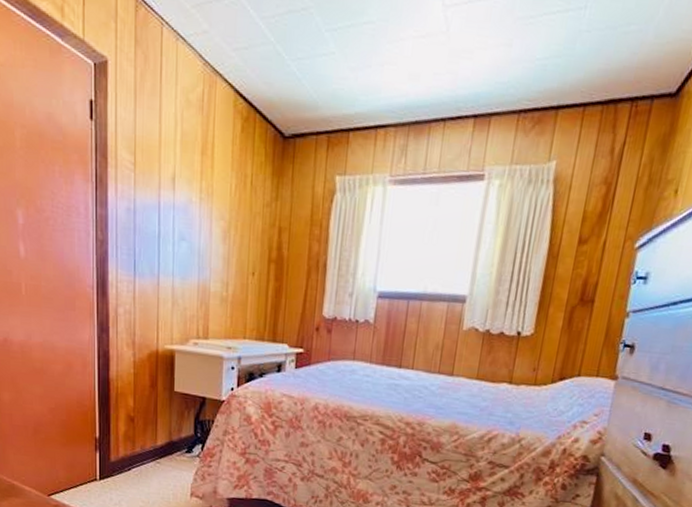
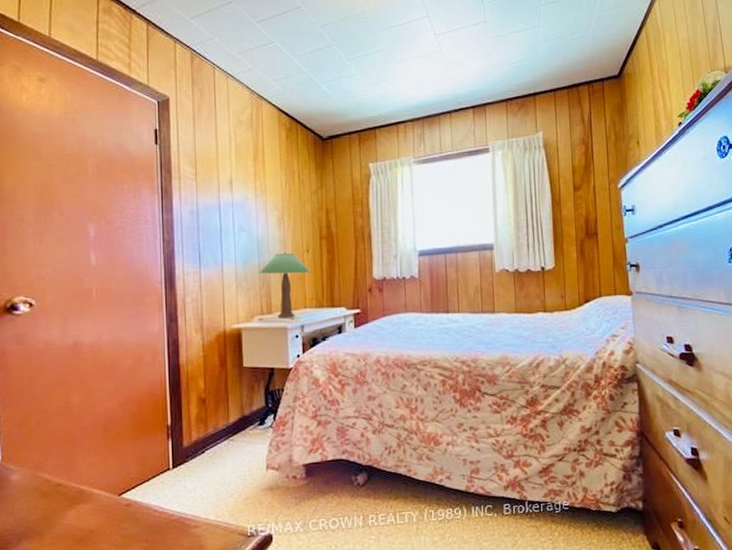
table lamp: none [197,271,255,348] -> present [259,253,312,319]

